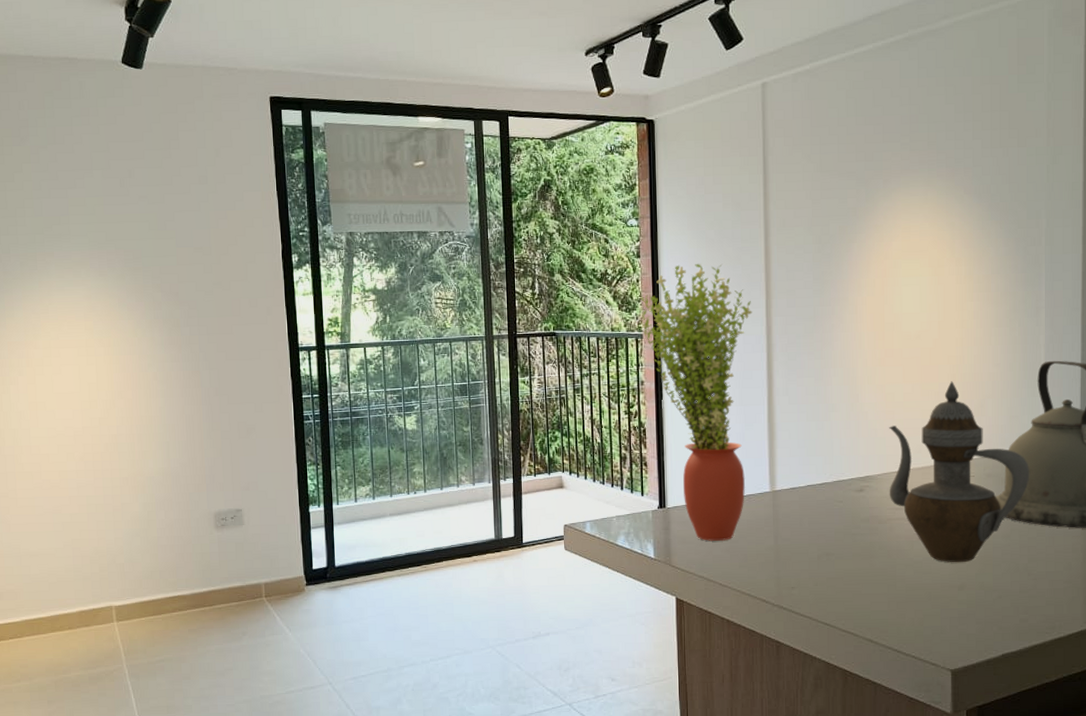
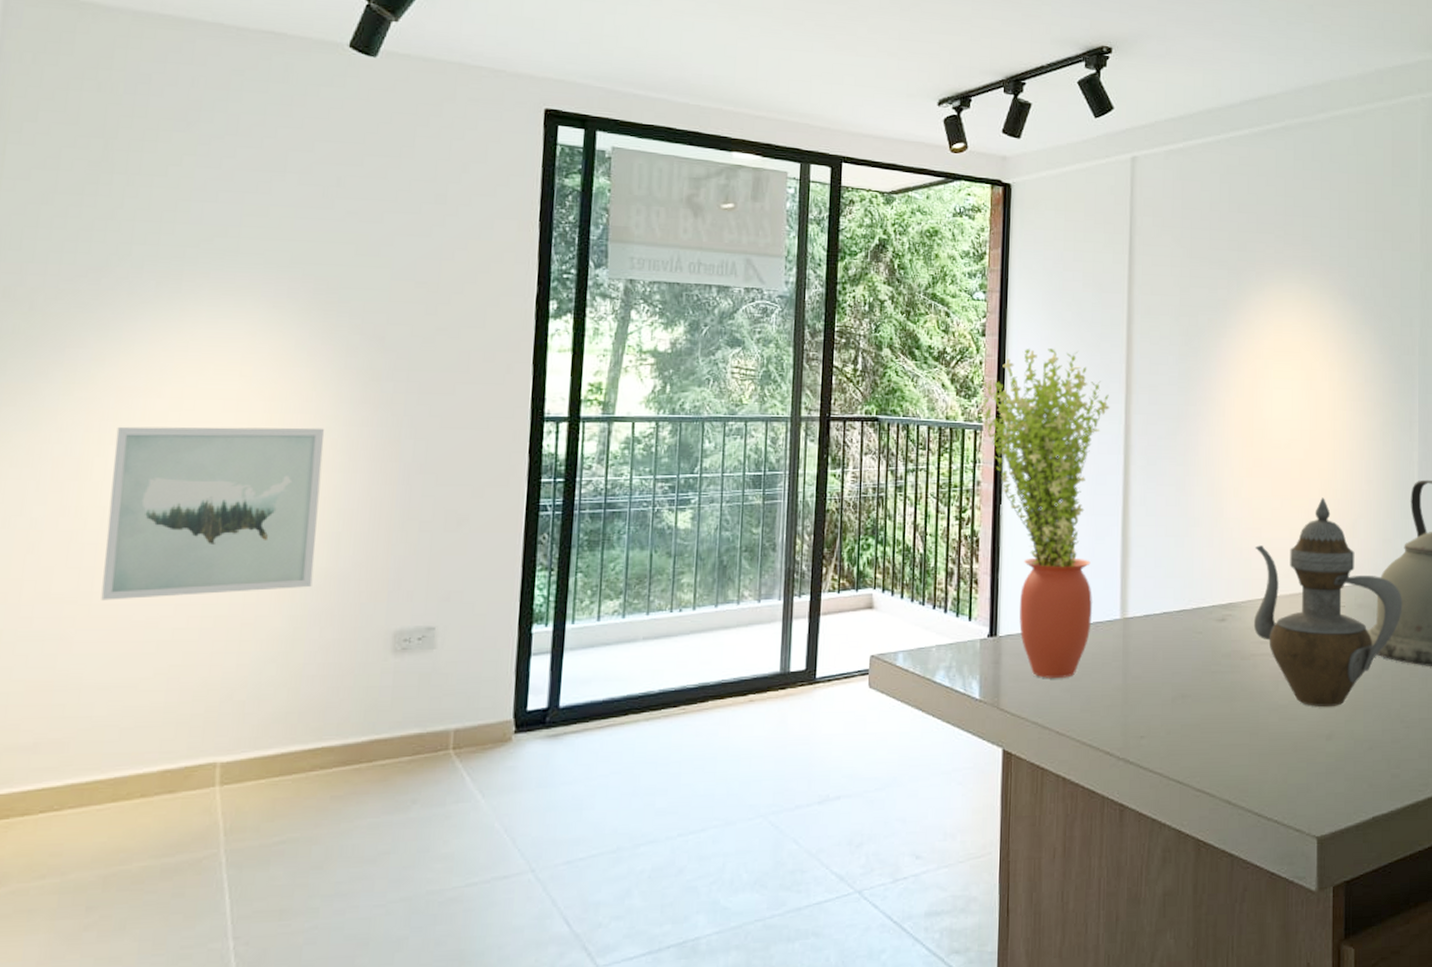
wall art: none [12,364,155,495] -> present [101,426,325,601]

